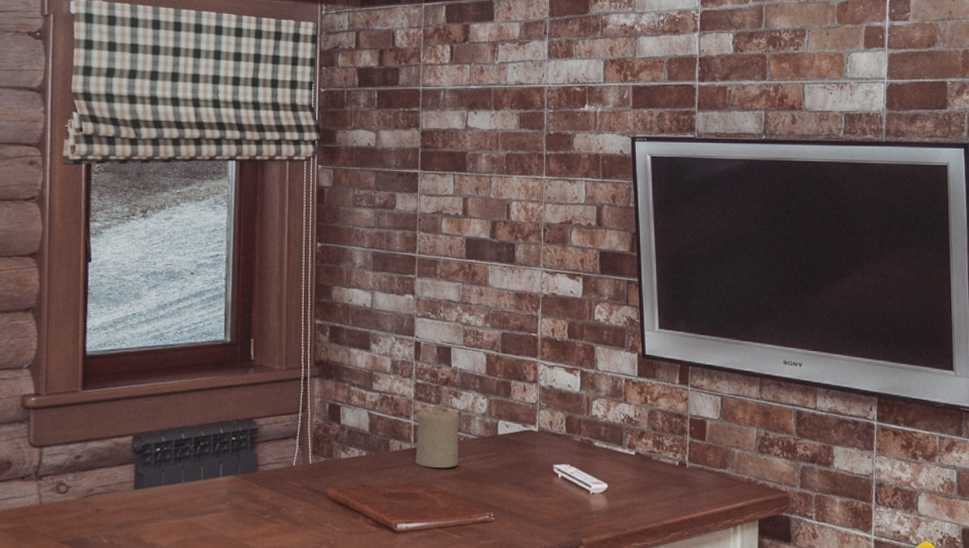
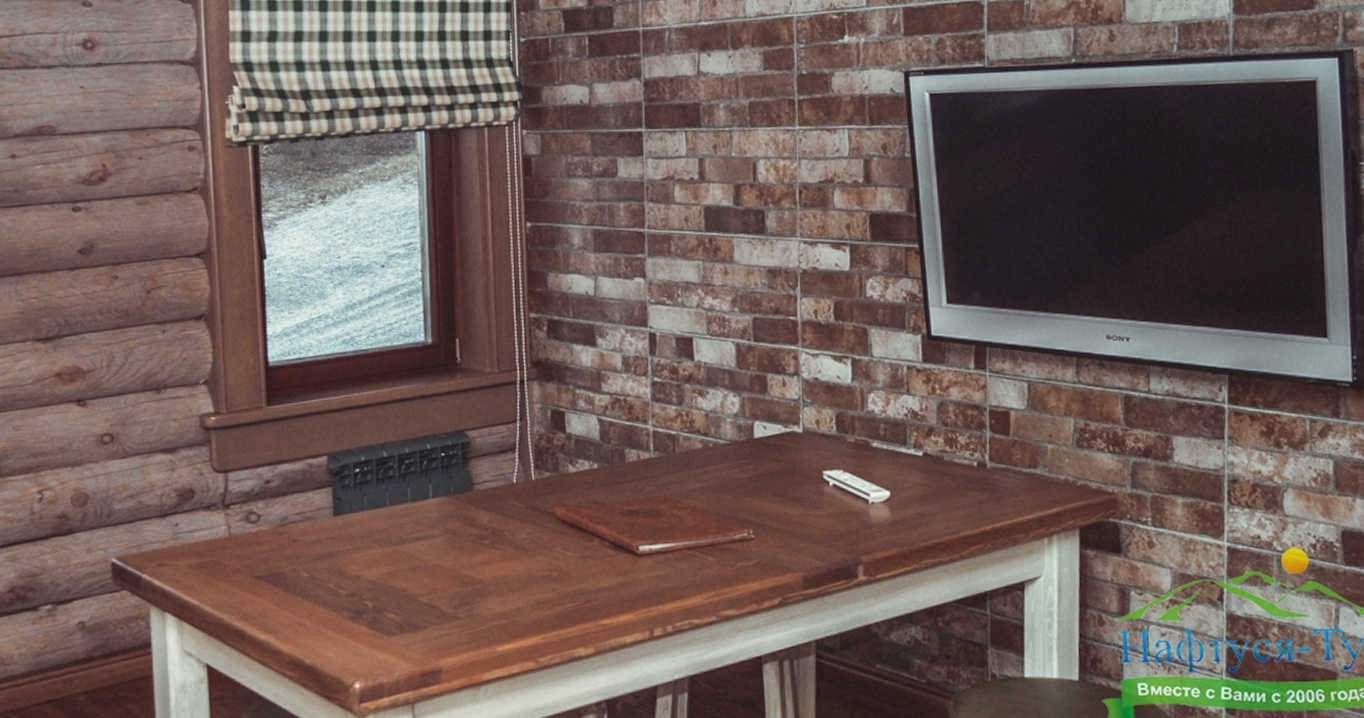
candle: present [415,405,458,469] -> none [656,406,708,480]

